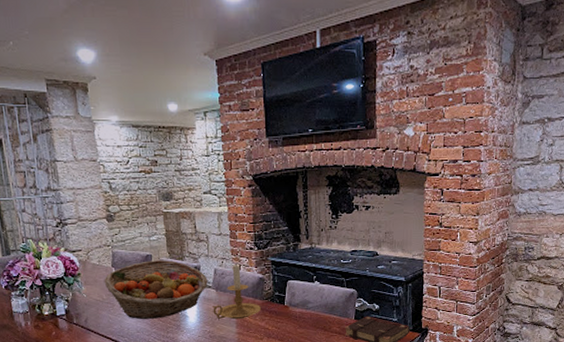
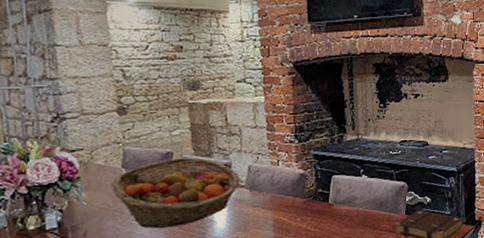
candle holder: present [213,264,261,320] -> none [246,159,302,223]

